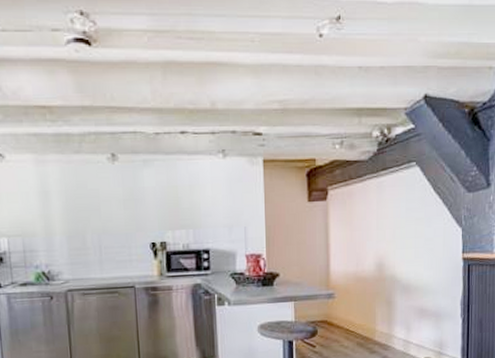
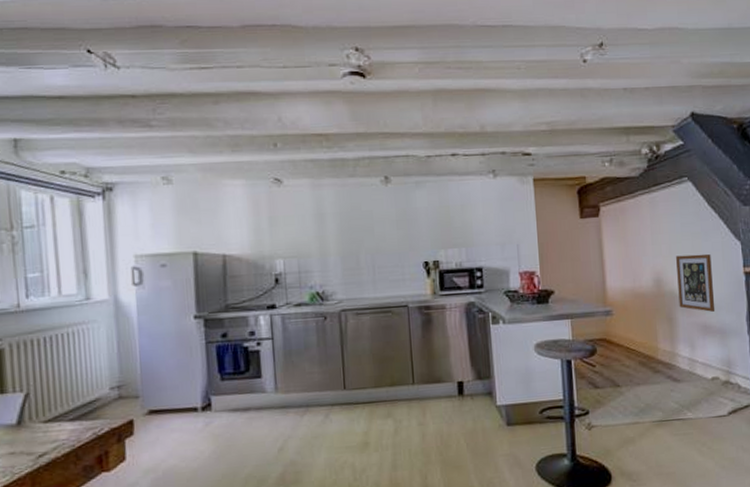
wall art: none [399,239,433,296] -> present [676,253,716,312]

